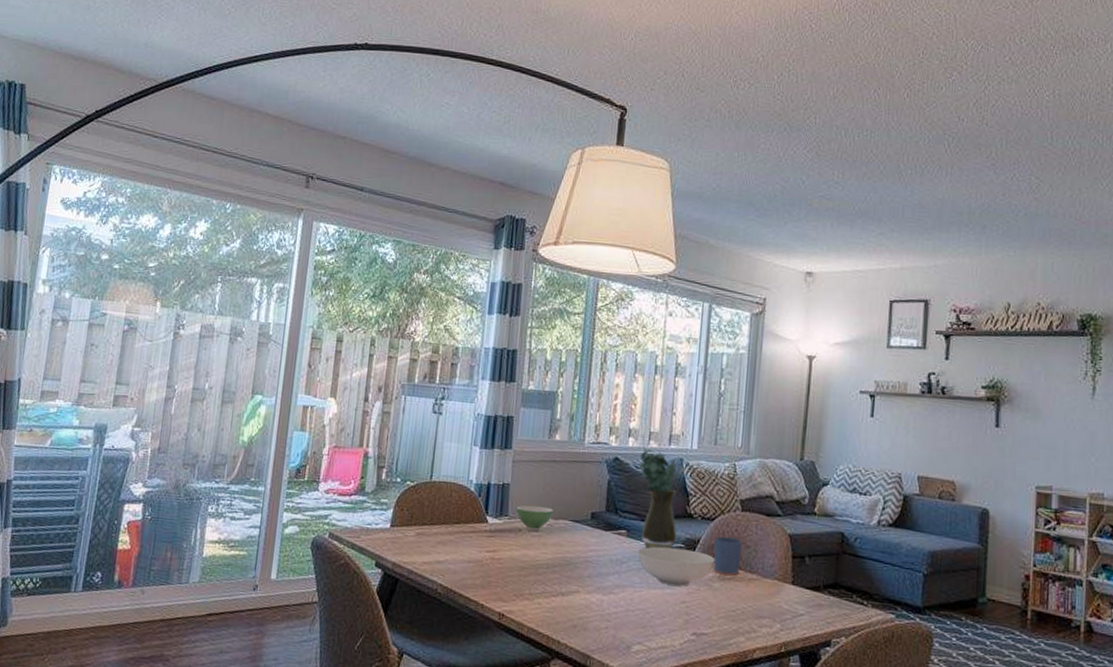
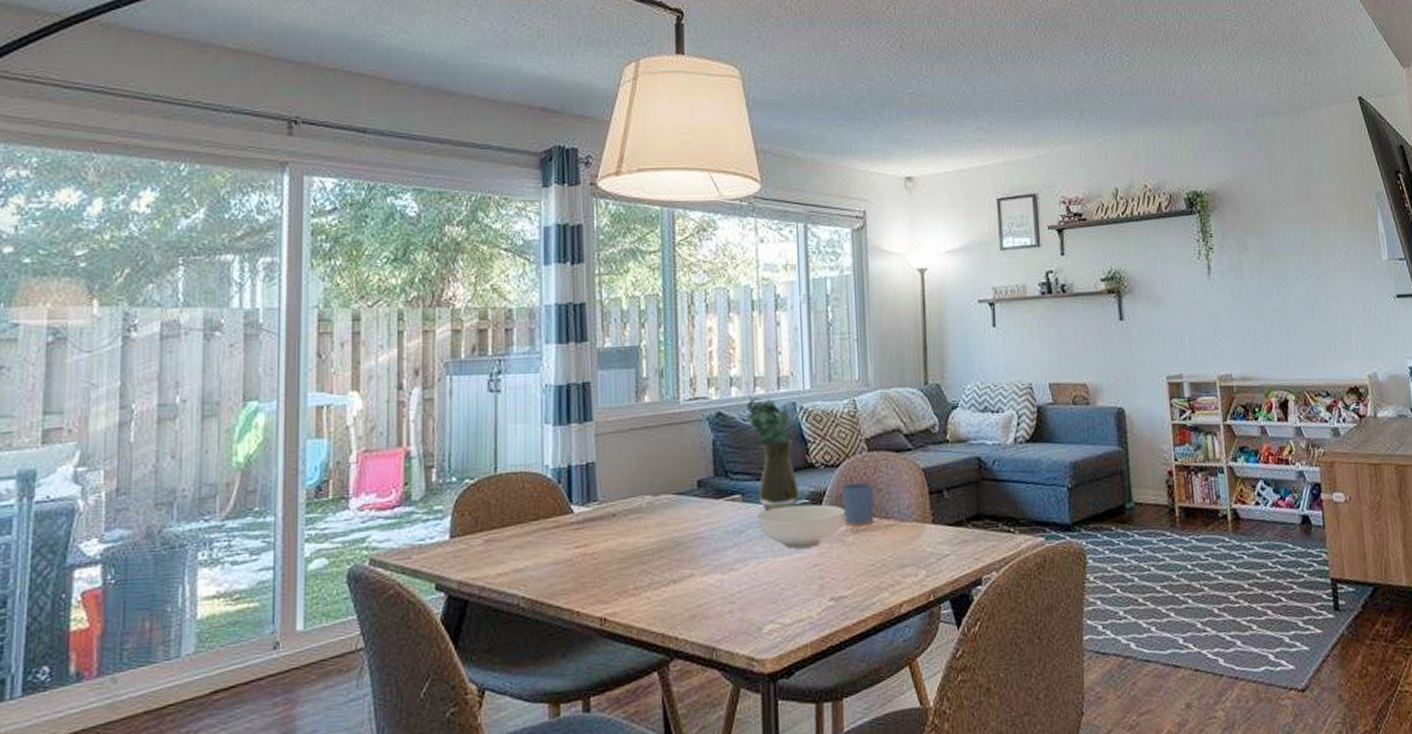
bowl: present [516,505,554,531] -> none [606,482,653,513]

